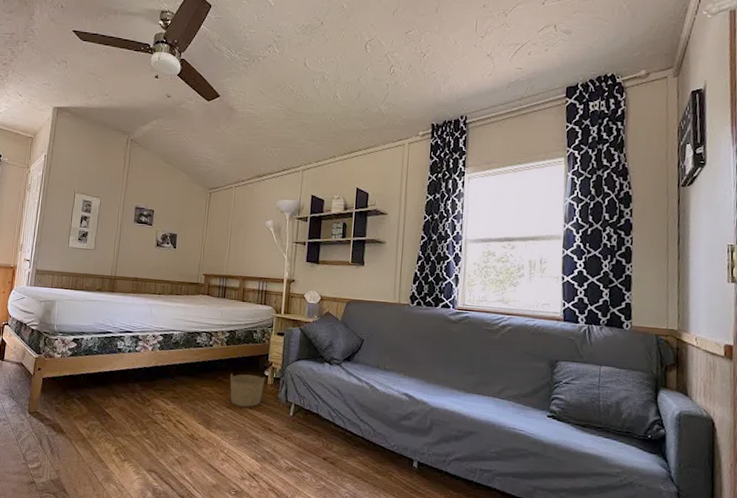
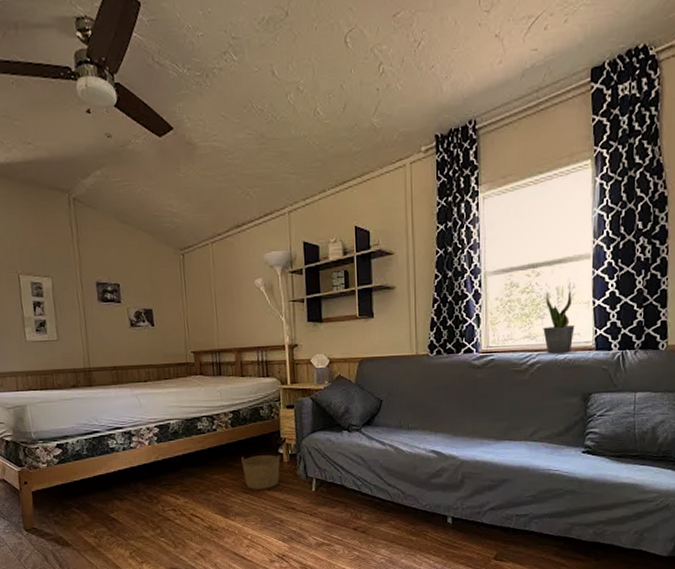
potted plant: none [515,263,545,320] -> present [543,291,575,354]

